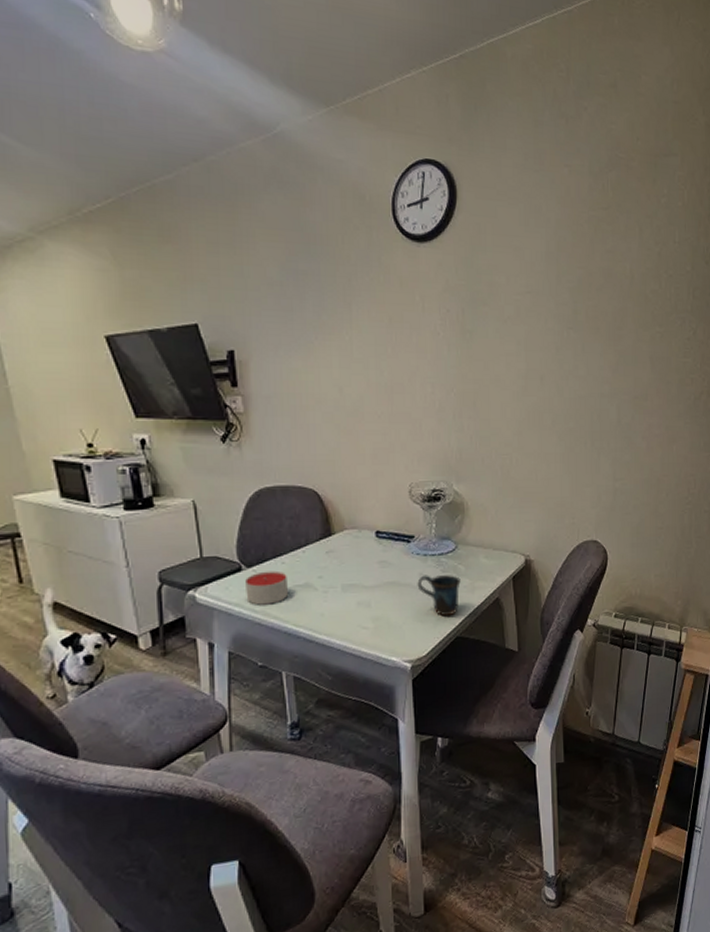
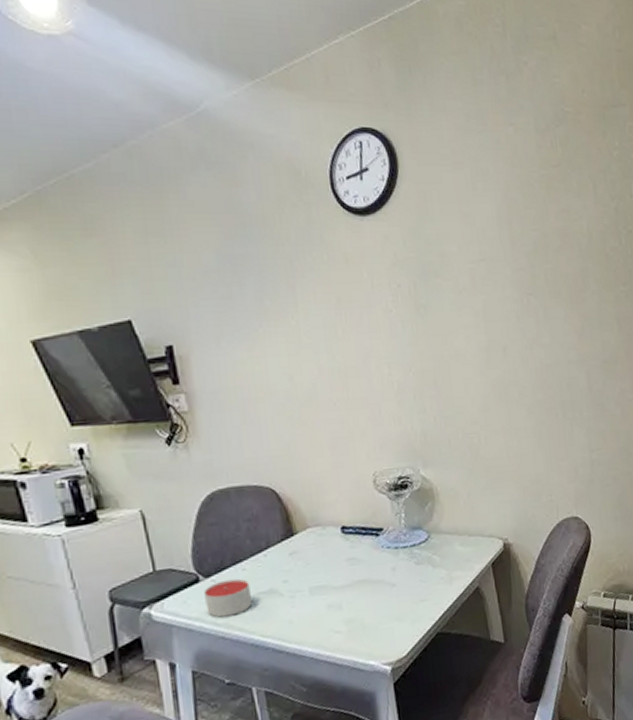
mug: present [417,575,461,617] -> none [390,566,437,612]

